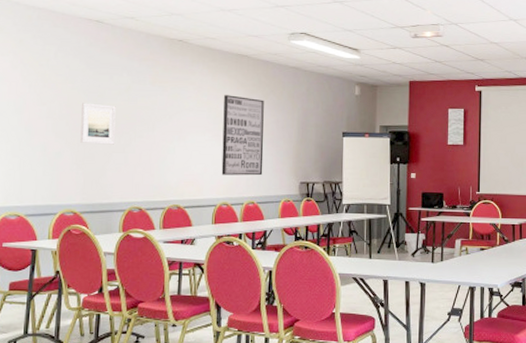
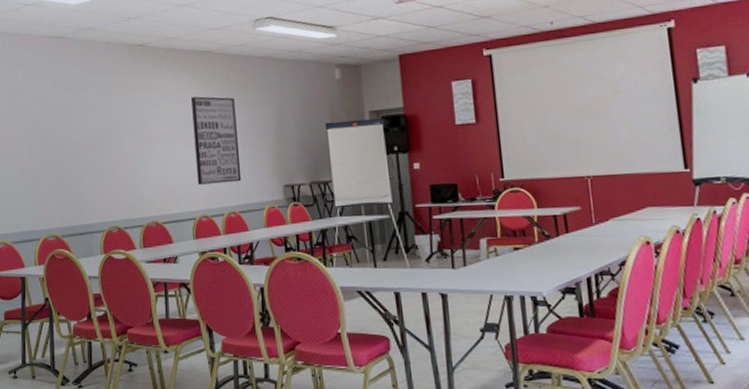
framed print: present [80,103,116,145] -> none [52,122,87,165]

